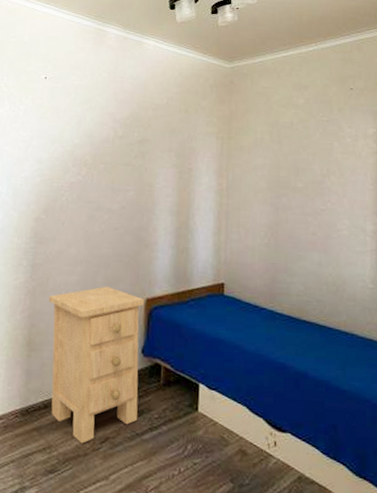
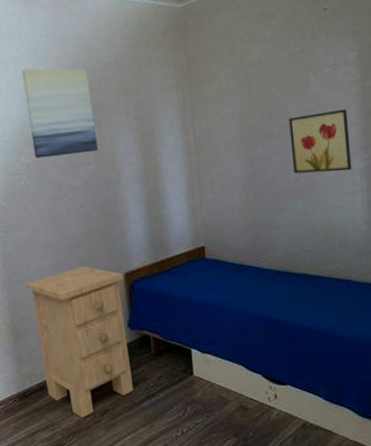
wall art: none [79,97,140,180] -> present [21,68,99,159]
wall art: none [312,175,364,231] -> present [289,109,352,174]

